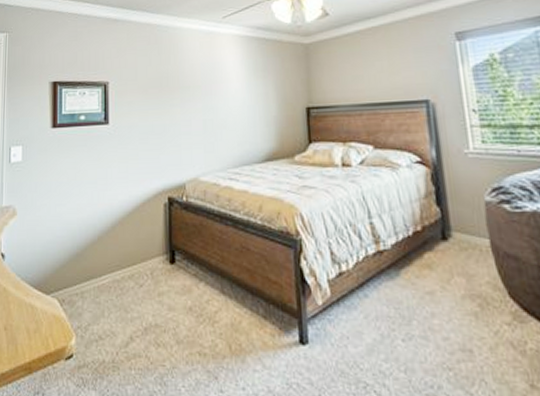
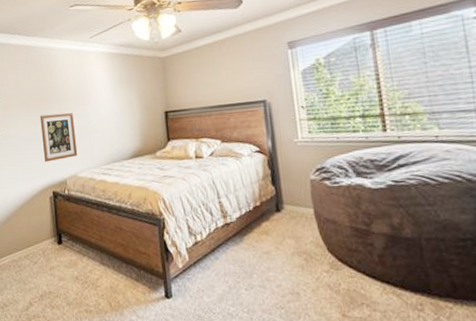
wall art: none [159,103,201,161] -> present [39,112,78,162]

